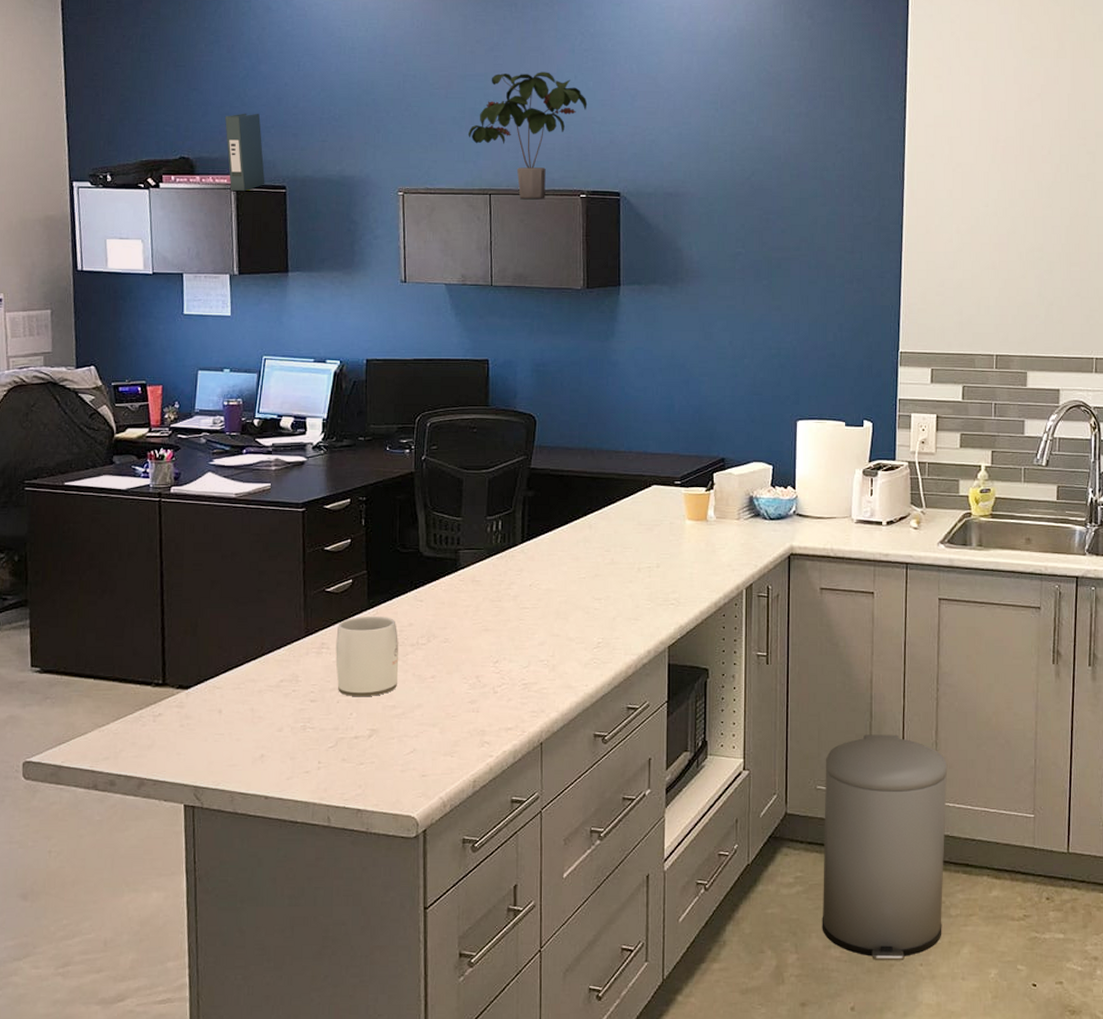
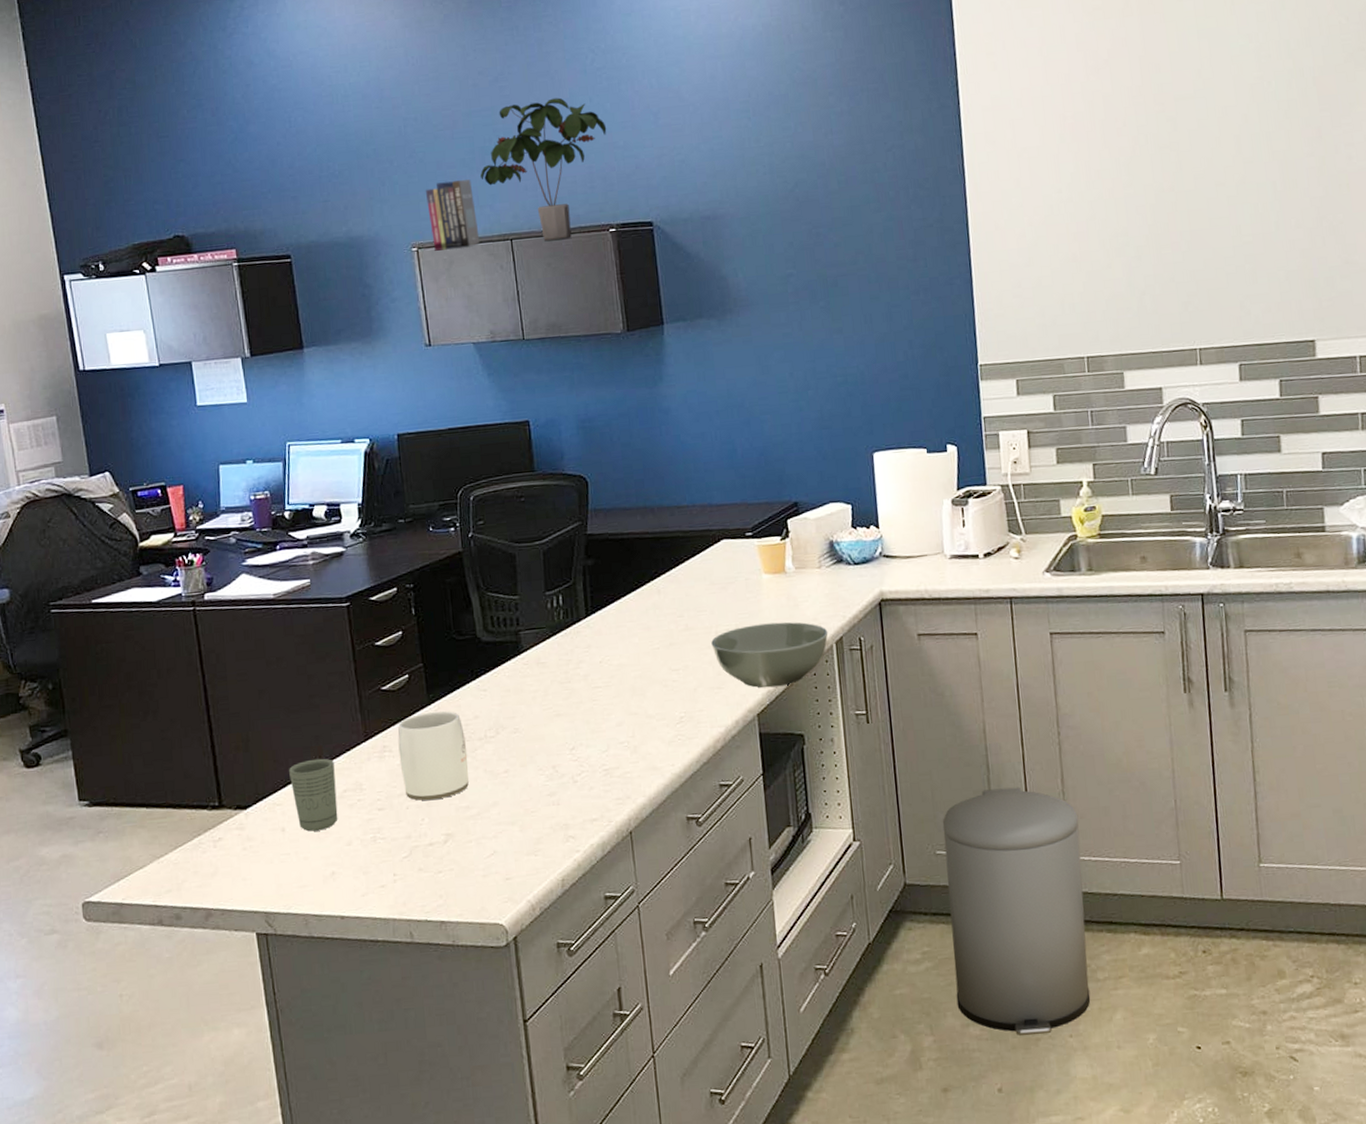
binder: present [225,113,265,192] -> none [218,178,268,267]
cup: none [231,649,274,715] -> present [288,758,338,832]
books: none [416,136,461,197] -> present [425,179,480,251]
bowl: none [633,565,740,623] -> present [711,621,829,688]

